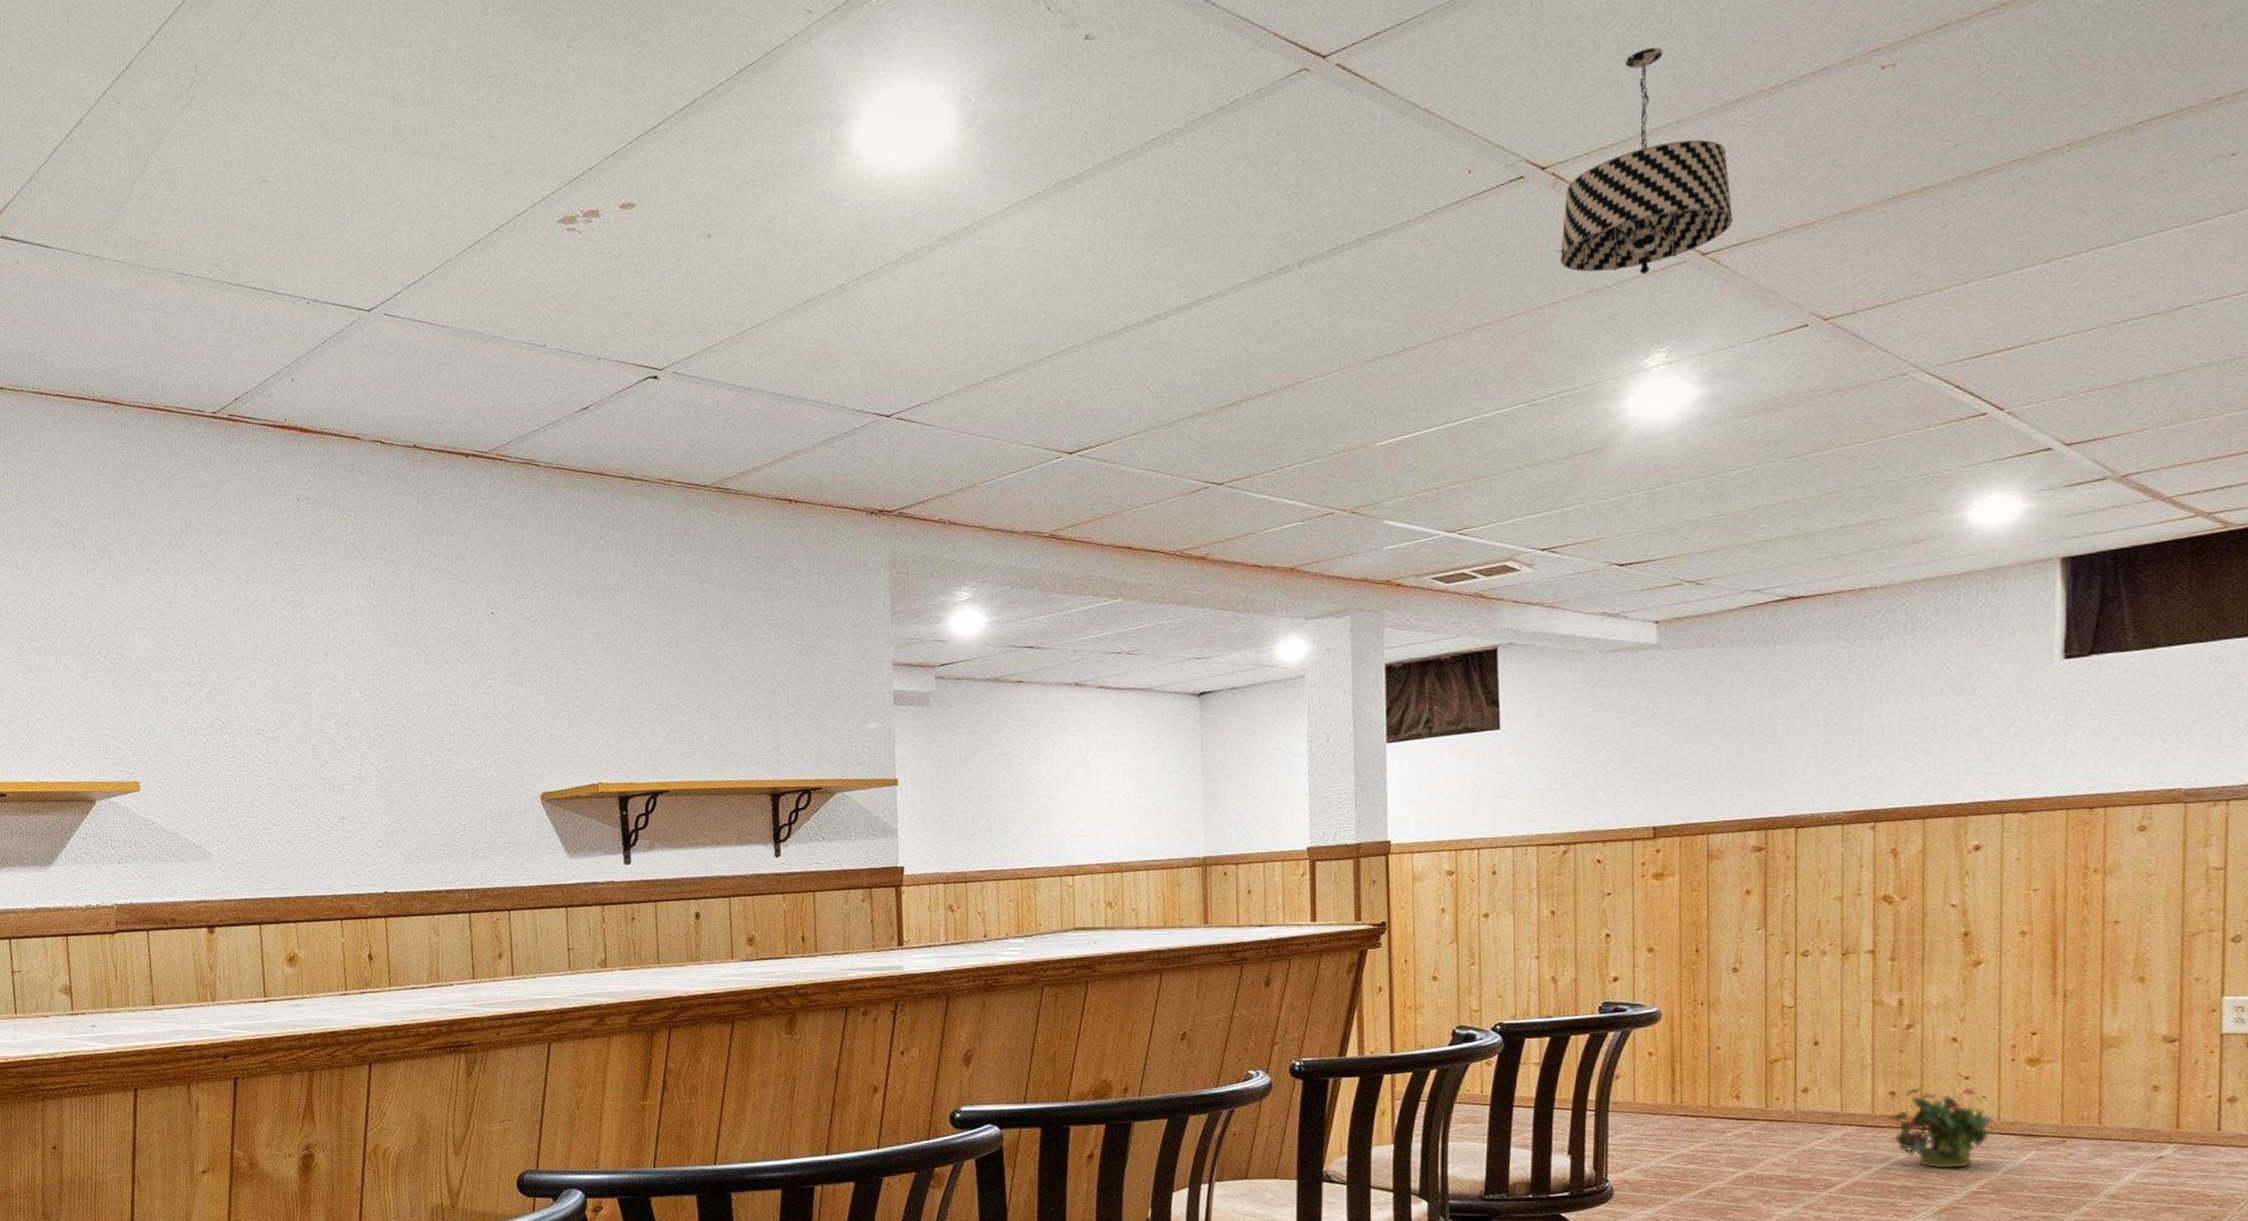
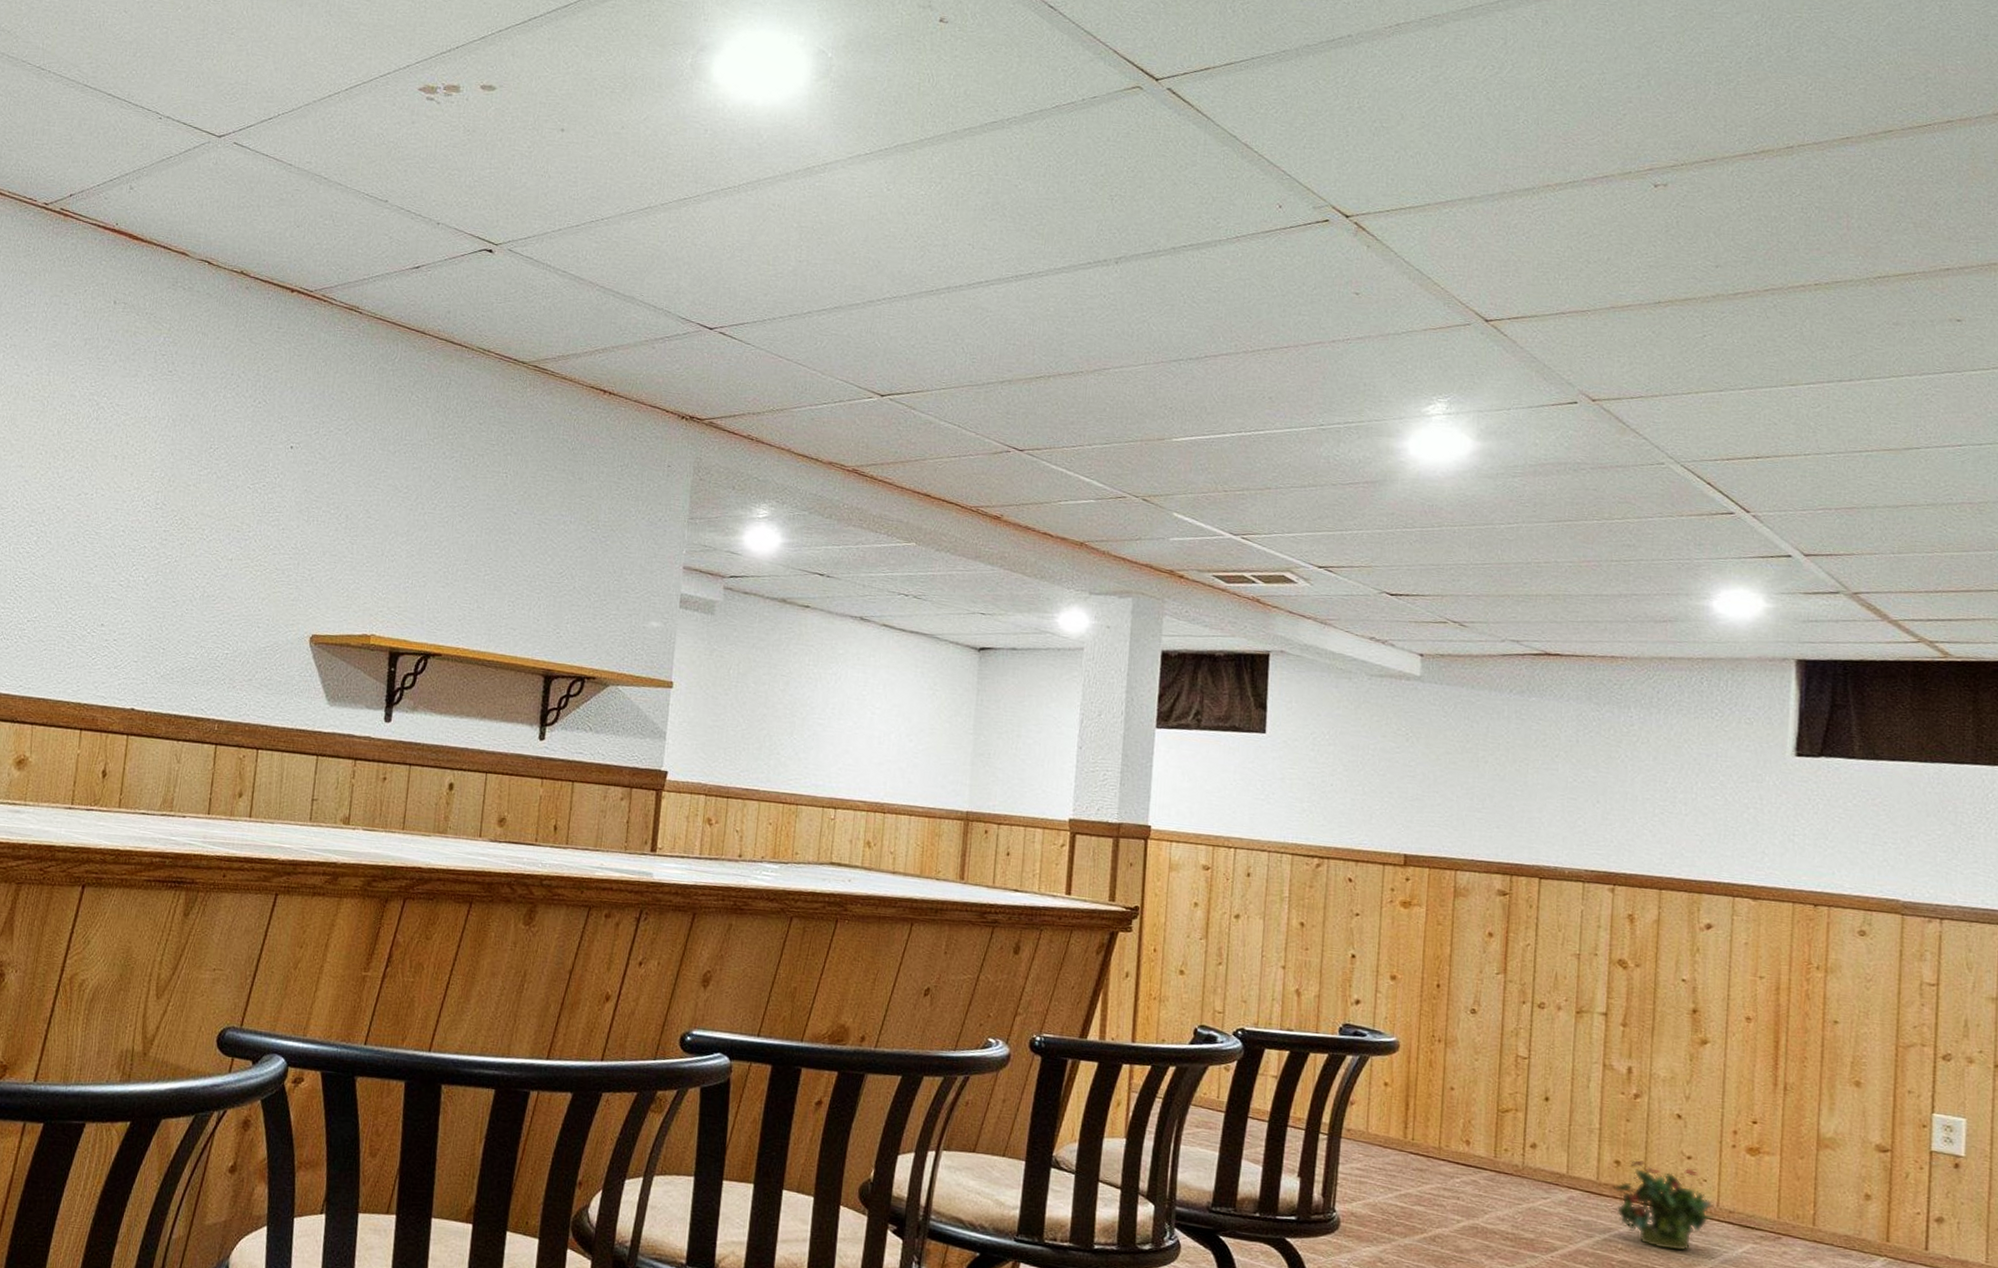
pendant light: present [1560,47,1733,275] -> none [1356,128,1516,329]

